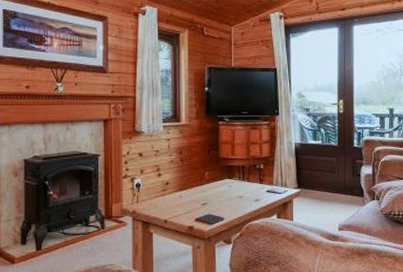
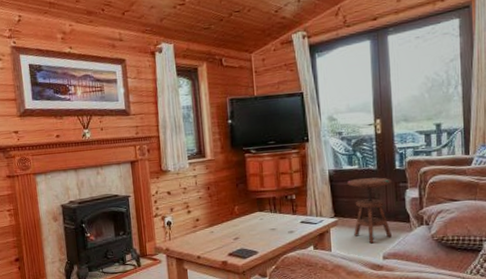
side table: none [311,153,350,215] -> present [347,177,393,244]

